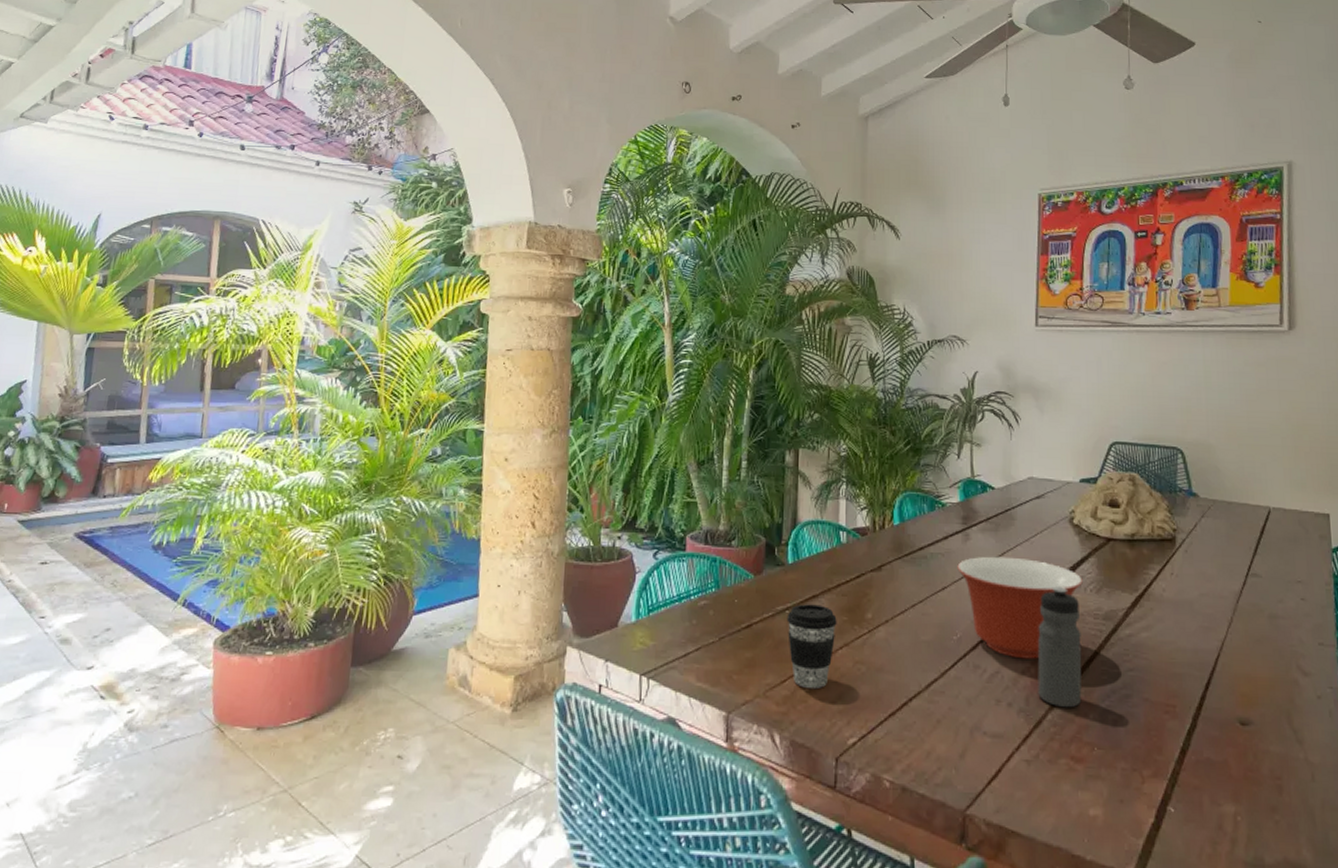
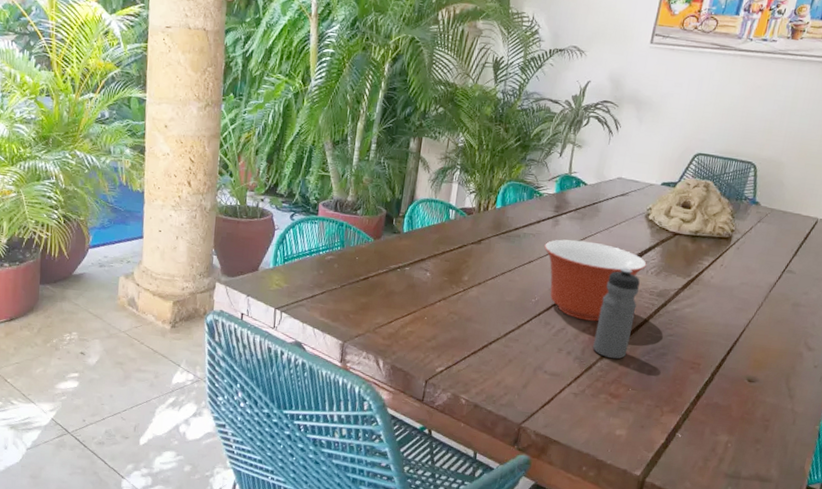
coffee cup: present [786,604,837,688] -> none [397,265,439,330]

